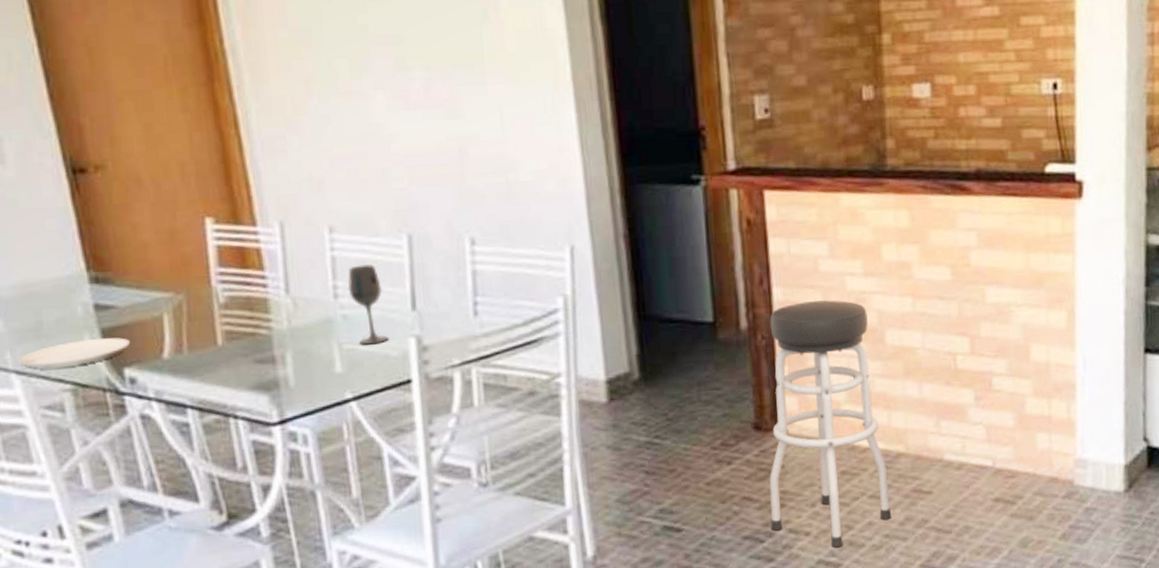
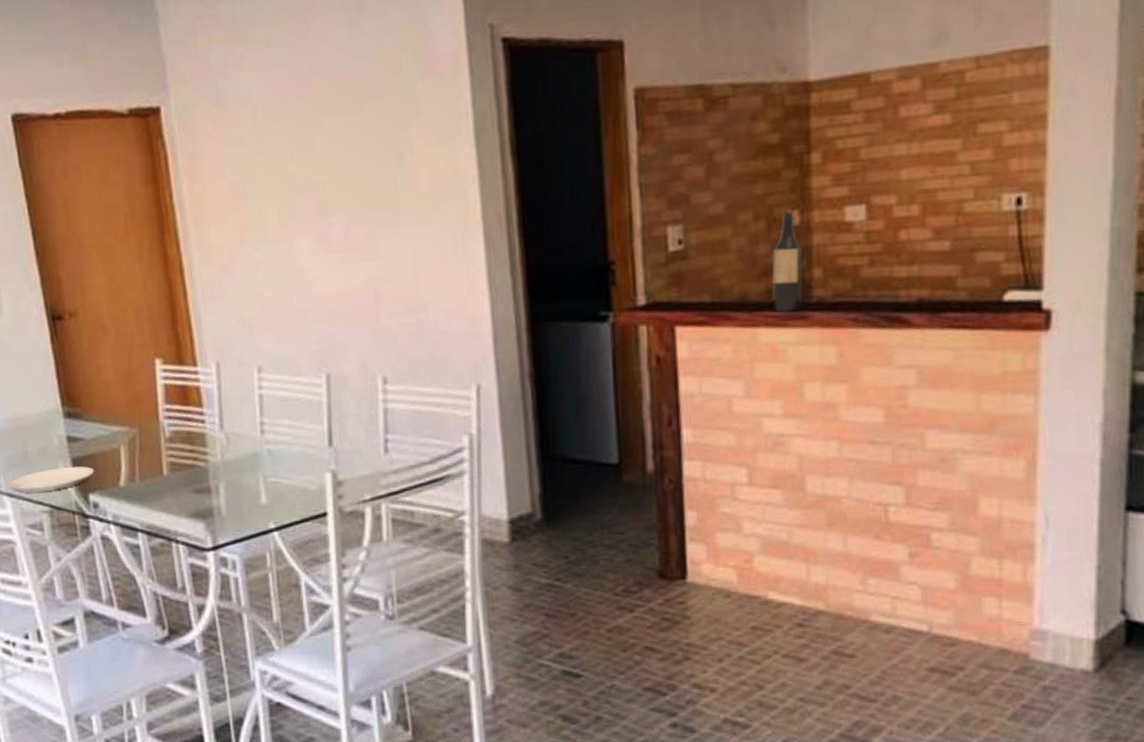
wine glass: present [347,263,389,345] -> none [272,401,308,479]
bar stool: present [769,300,892,548] -> none [673,443,808,708]
wine bottle: none [850,86,879,179] -> present [771,211,804,312]

